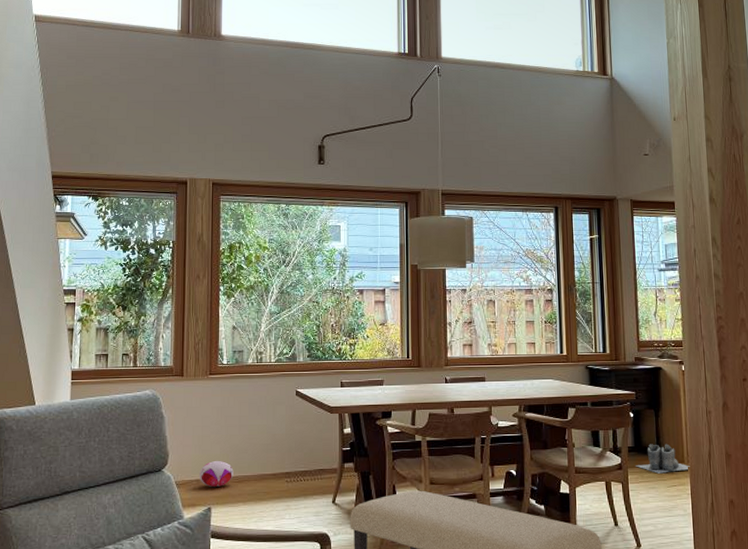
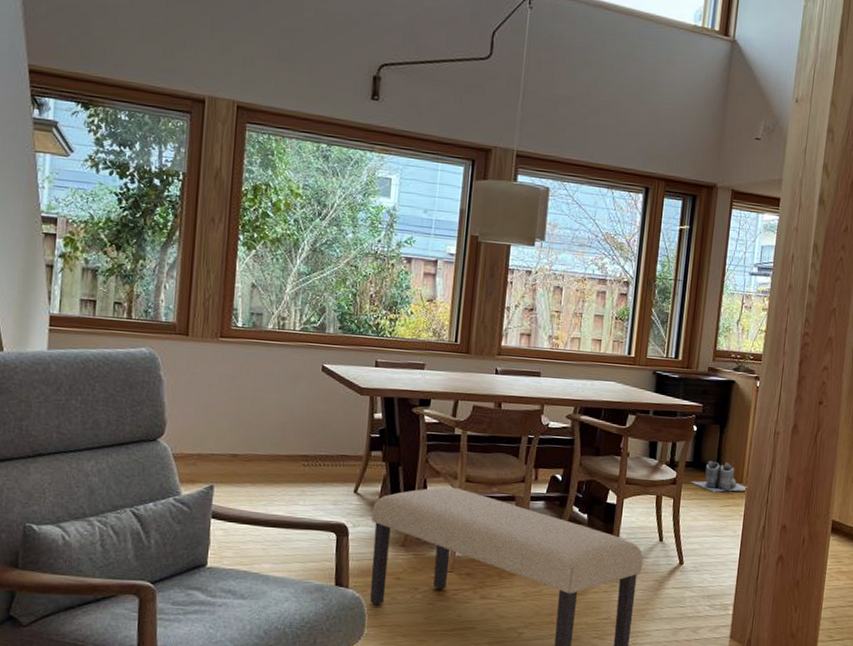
plush toy: present [198,461,234,488] -> none [201,435,243,465]

